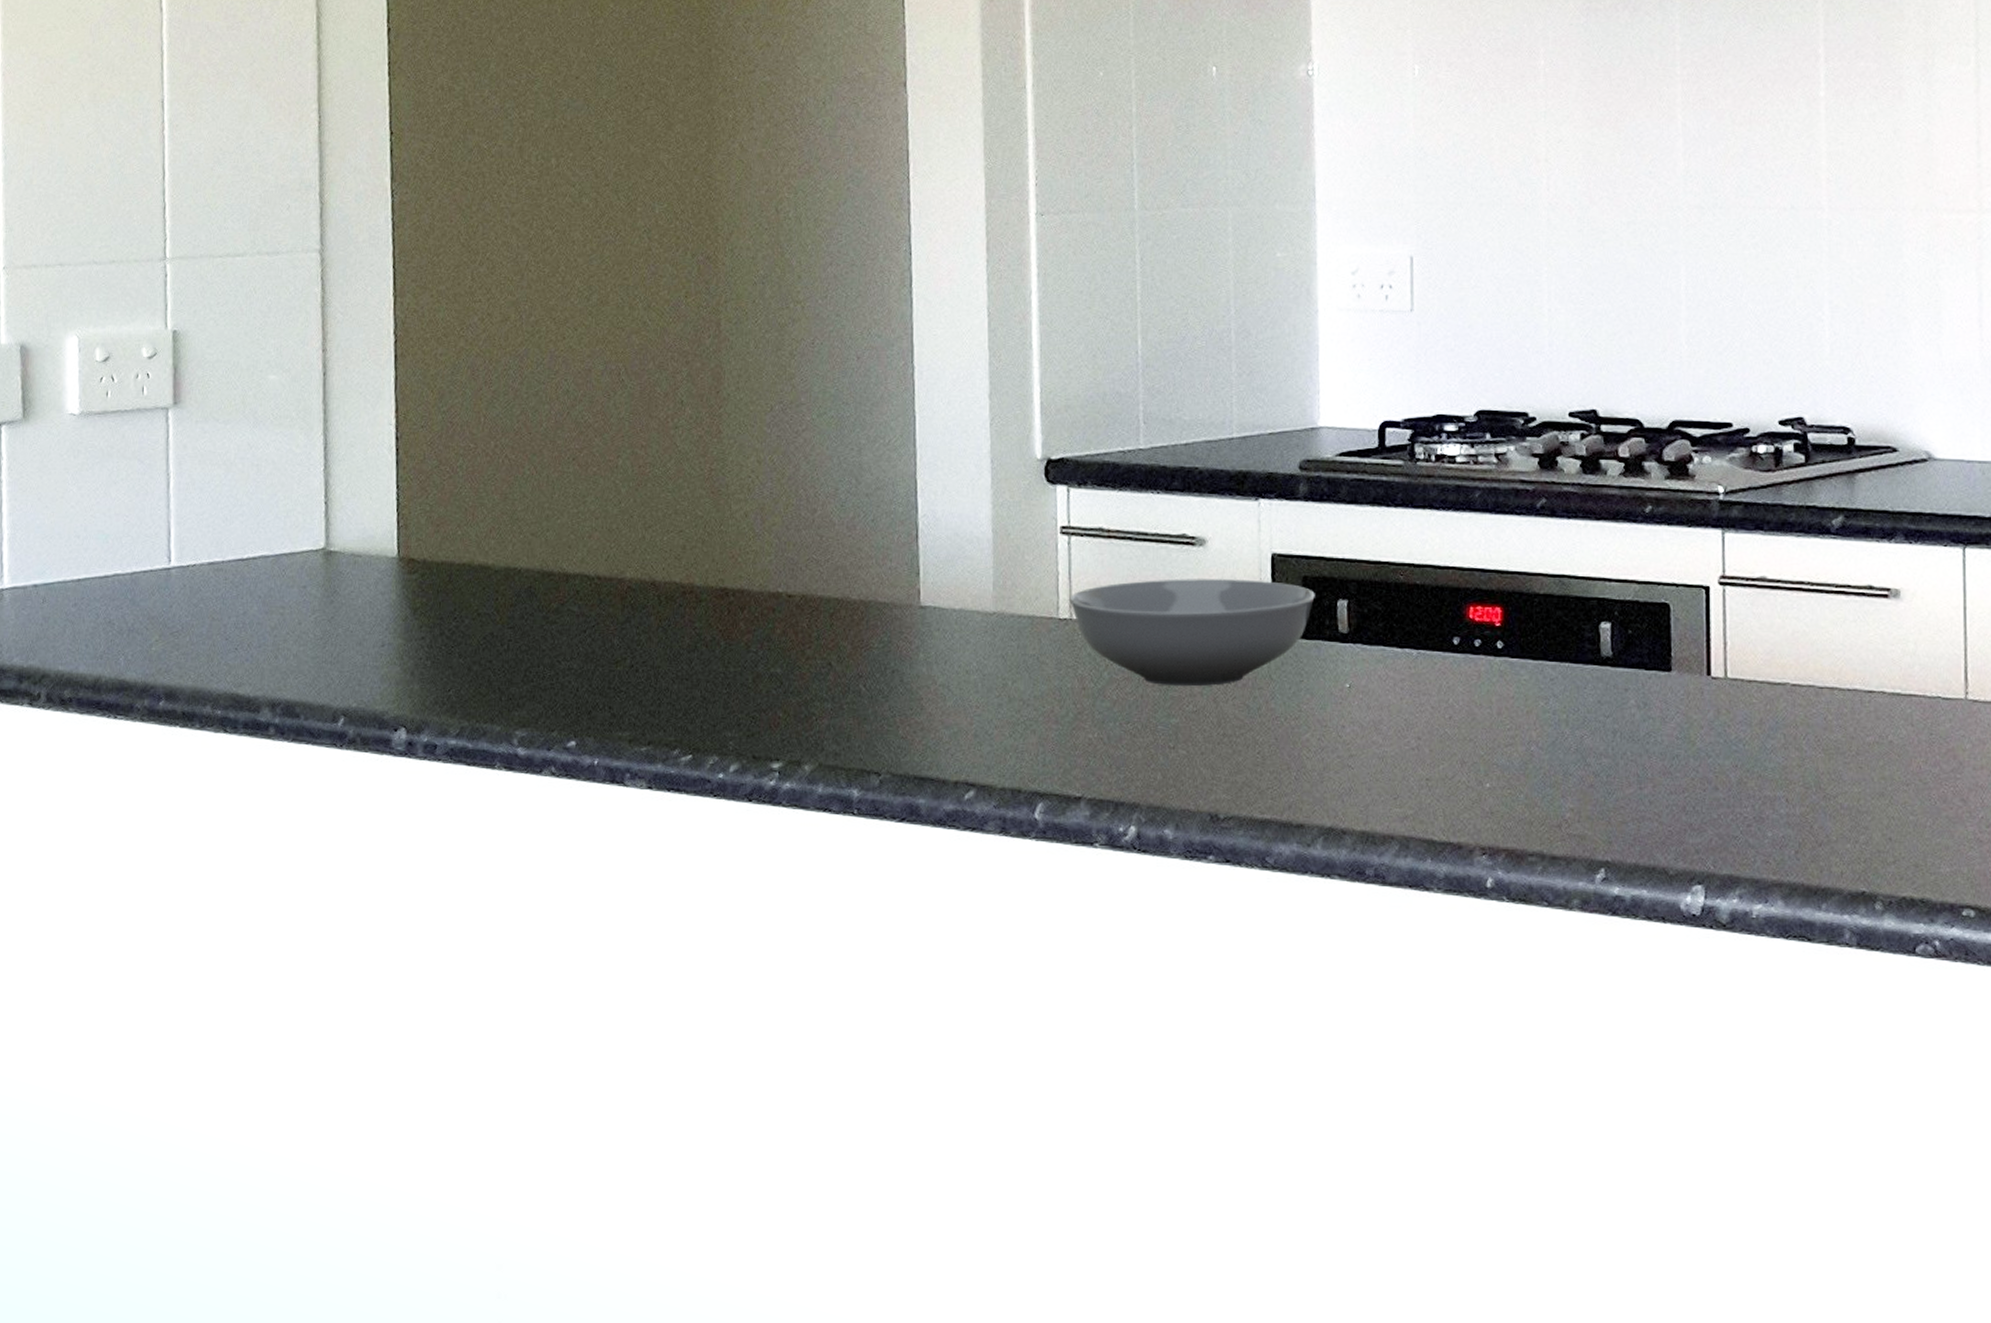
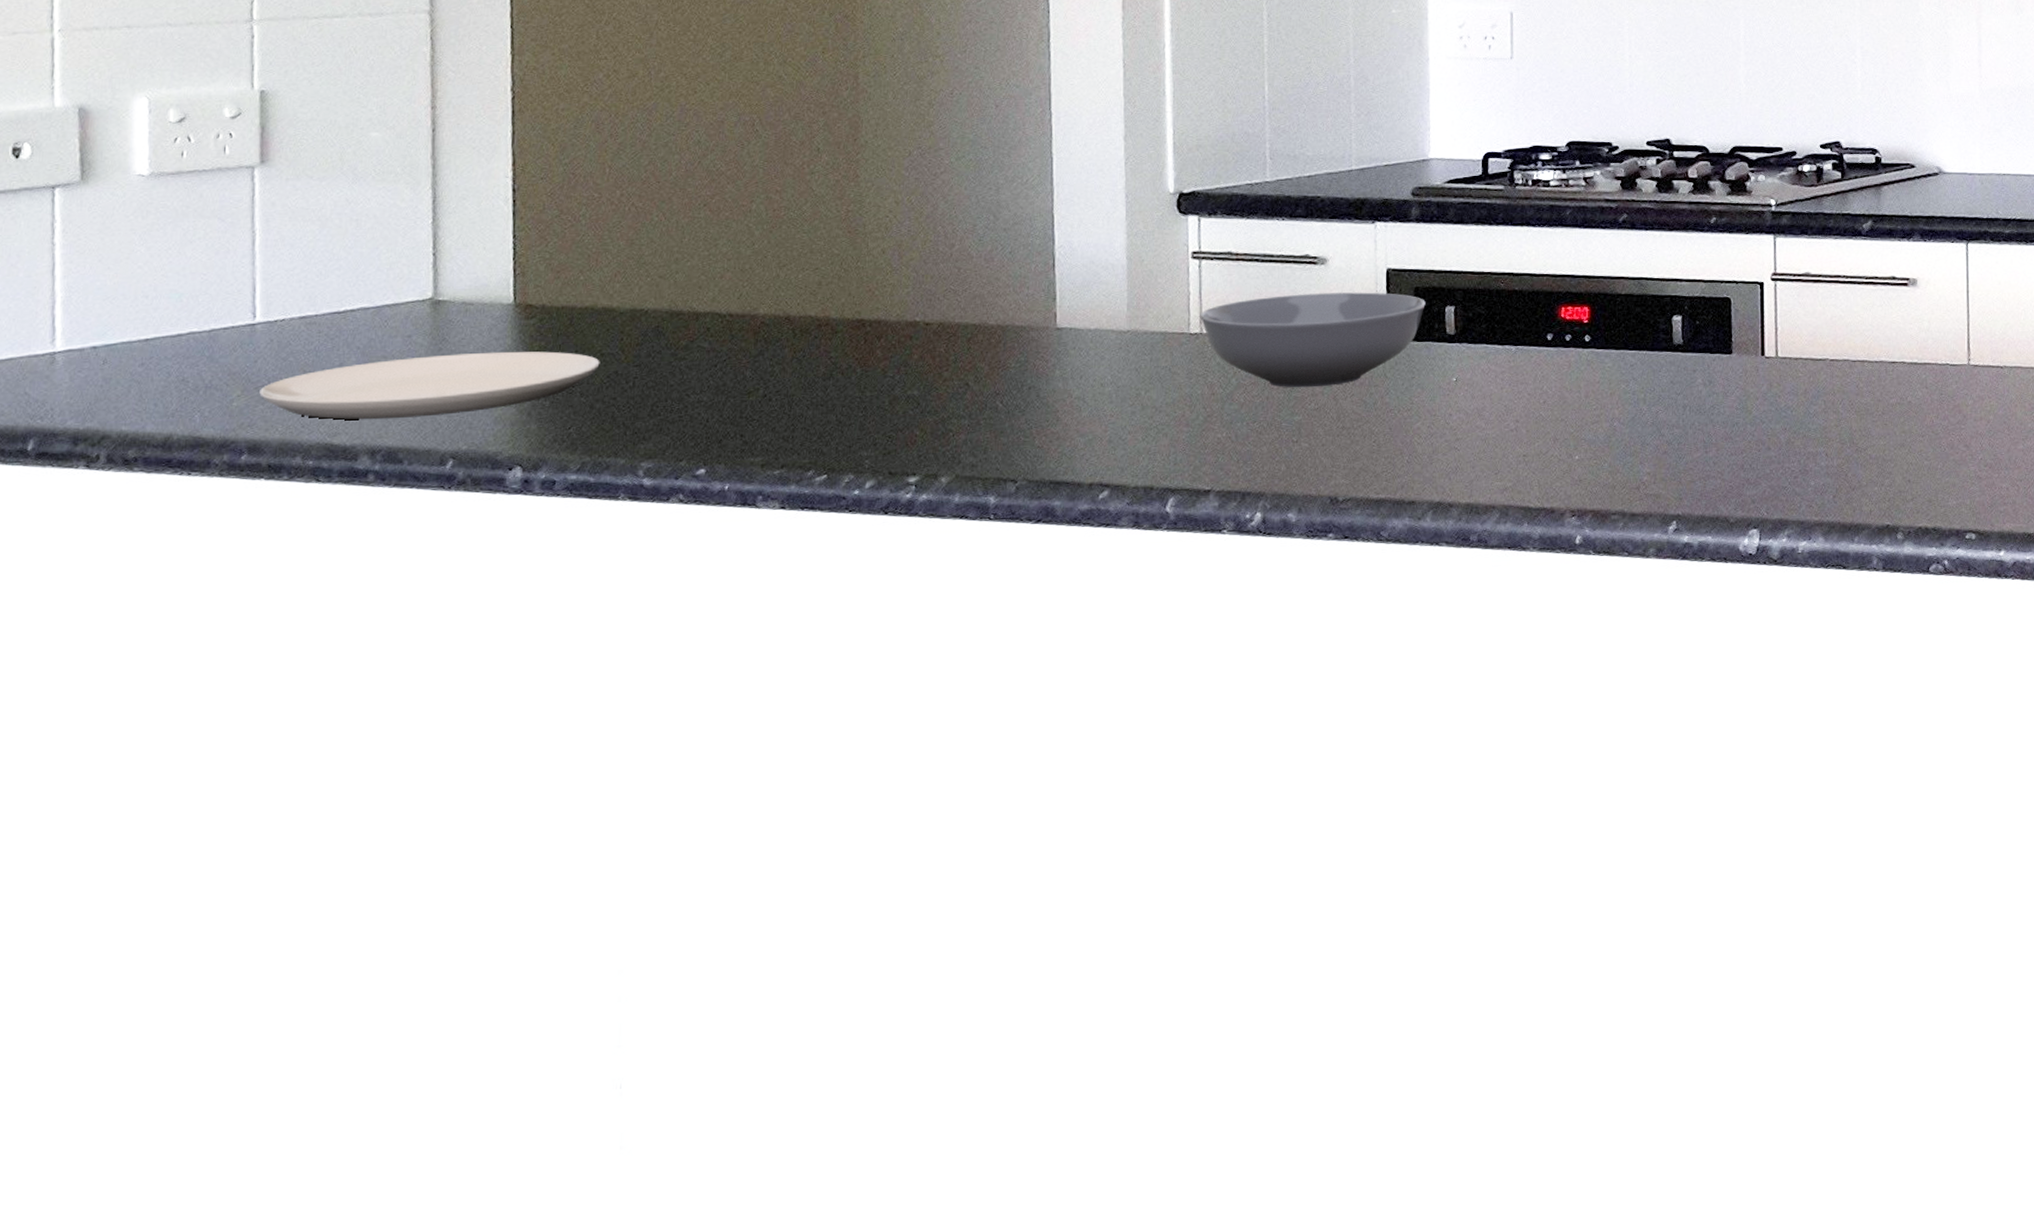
plate: none [174,606,477,672] -> present [259,351,600,420]

